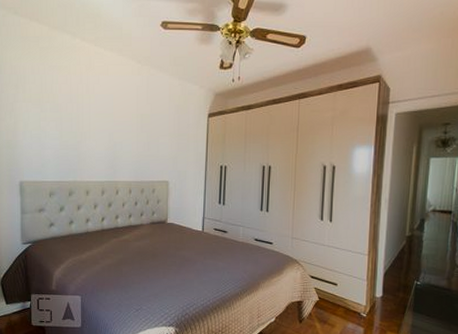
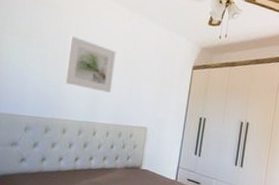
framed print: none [82,96,129,150] -> present [65,36,116,93]

